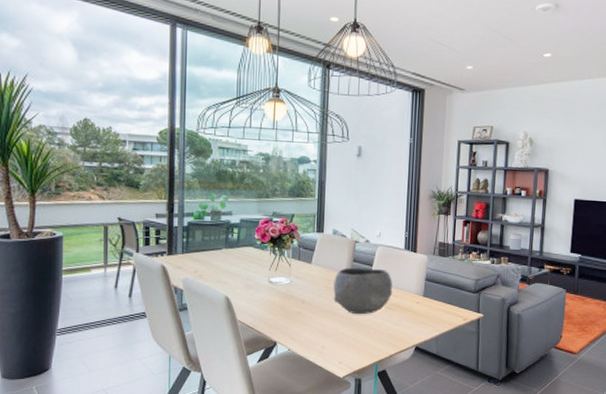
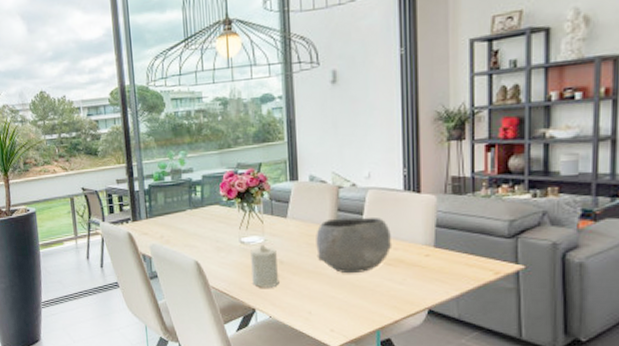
candle: none [275,285,300,324] -> present [250,244,280,288]

